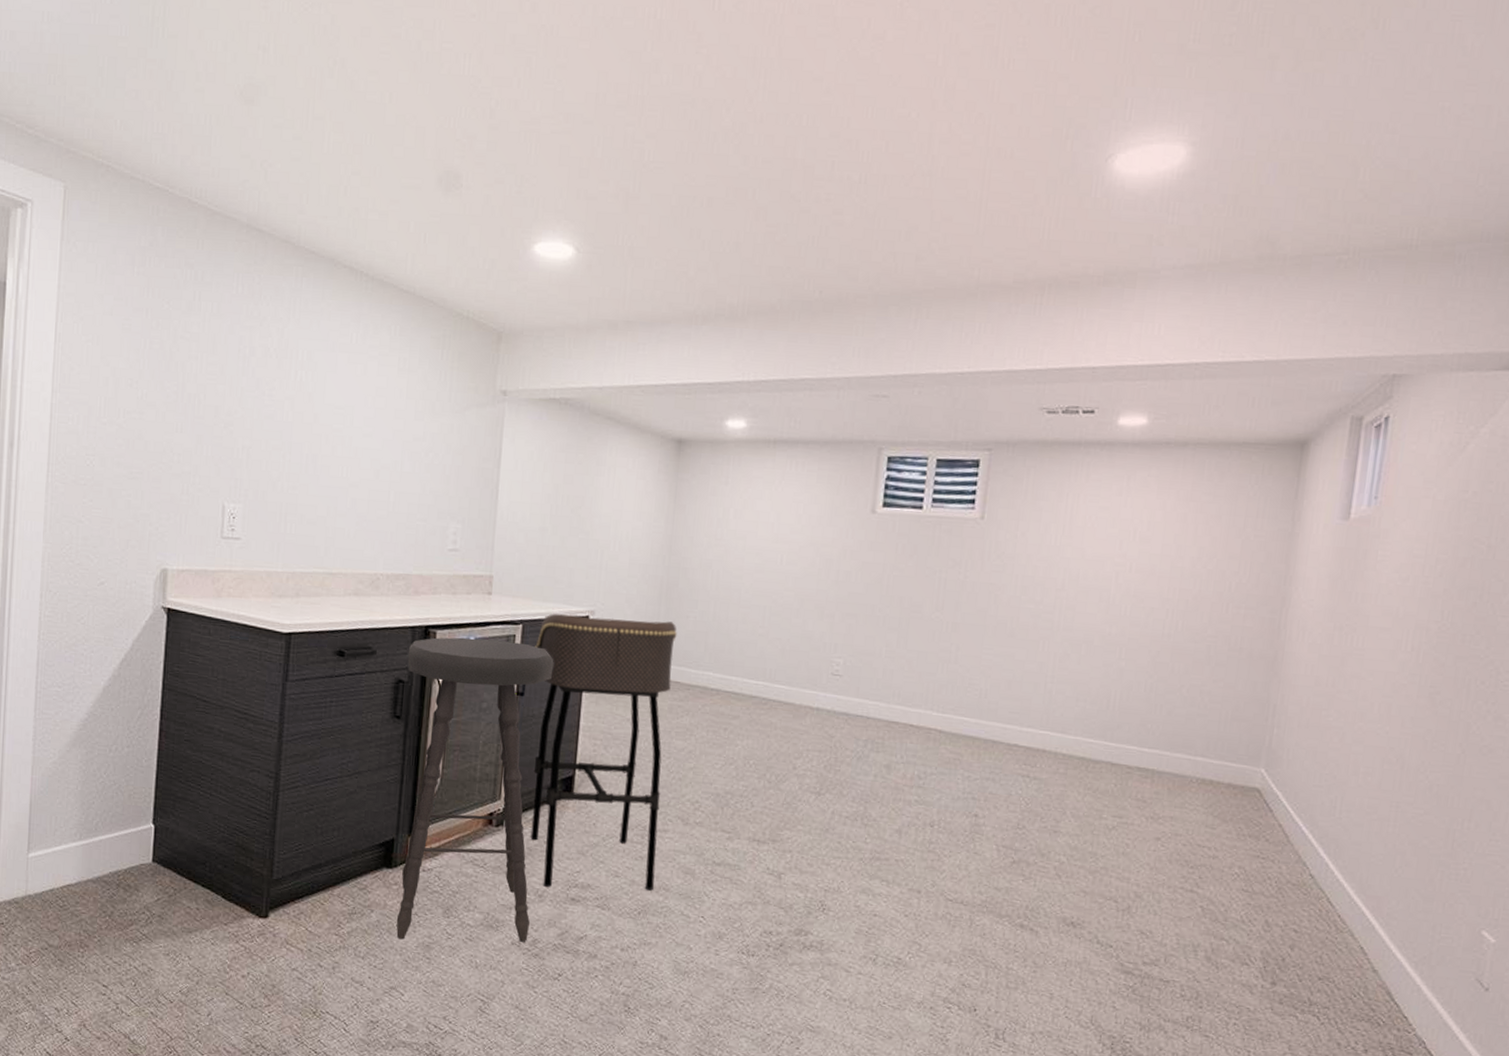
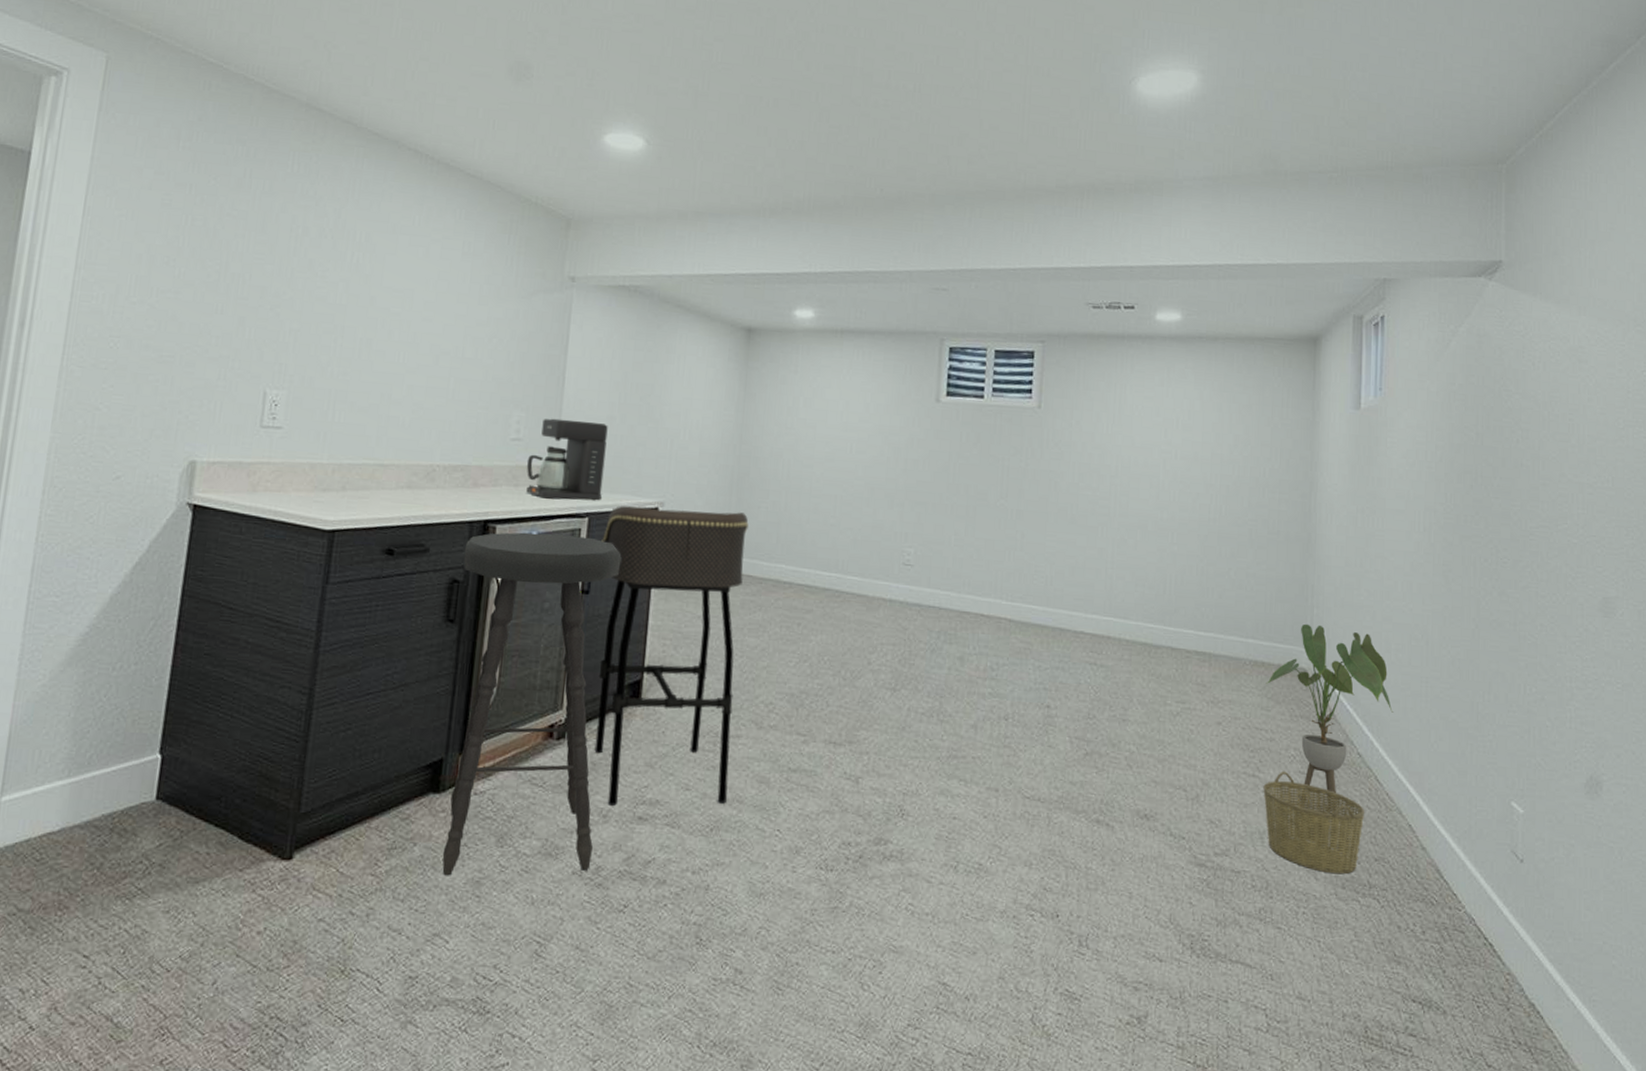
coffee maker: none [463,530,540,609] -> present [526,418,608,501]
basket: none [1201,888,1313,991] -> present [1263,771,1365,875]
house plant: none [1213,743,1354,931] -> present [1266,623,1393,813]

